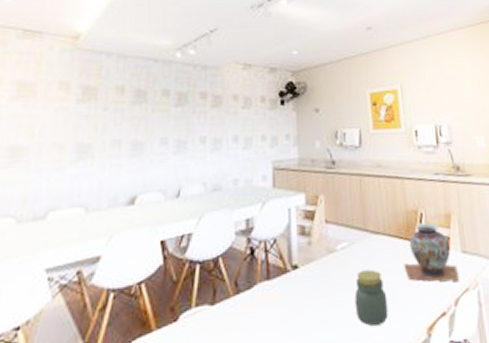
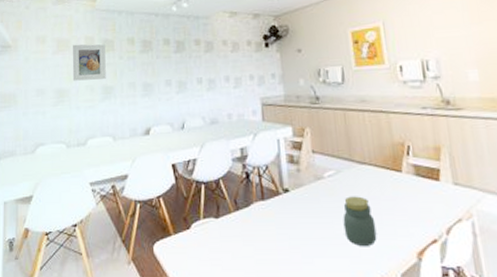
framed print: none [35,89,85,136] -> present [72,44,106,81]
decorative vase: present [405,222,459,282] -> none [392,154,450,211]

